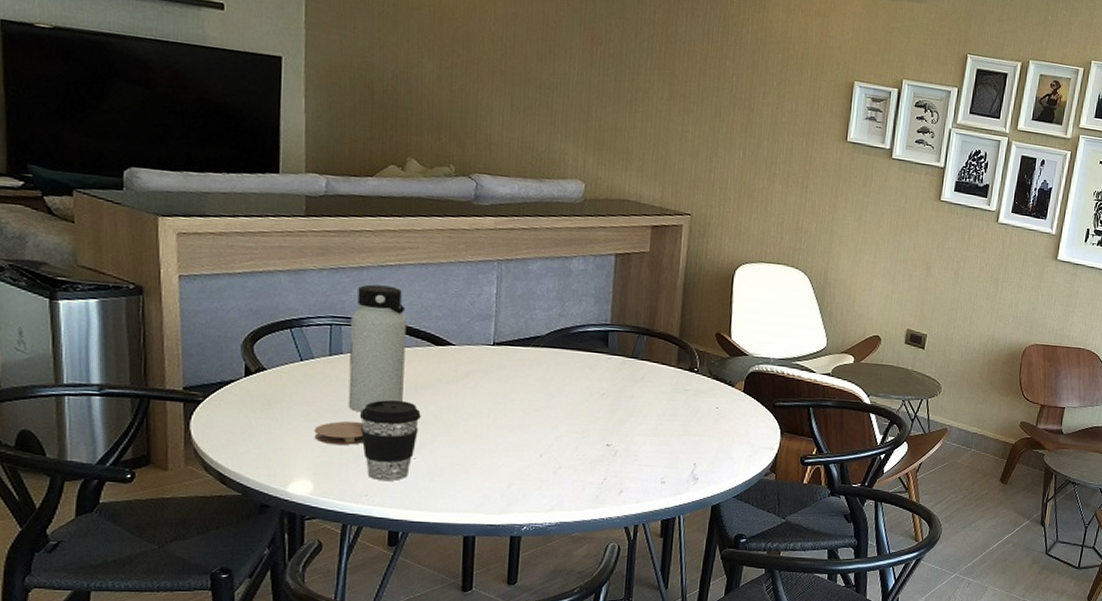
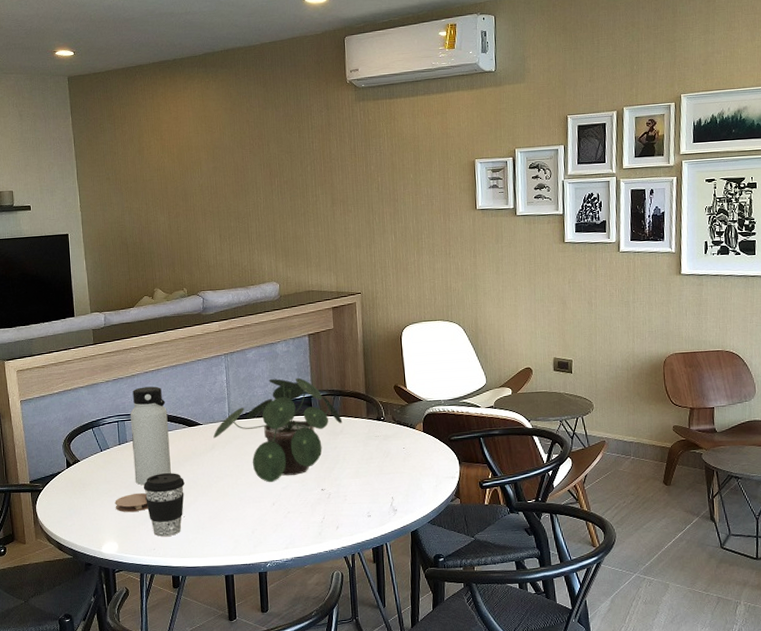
potted plant: none [469,301,645,430] -> present [213,377,343,483]

